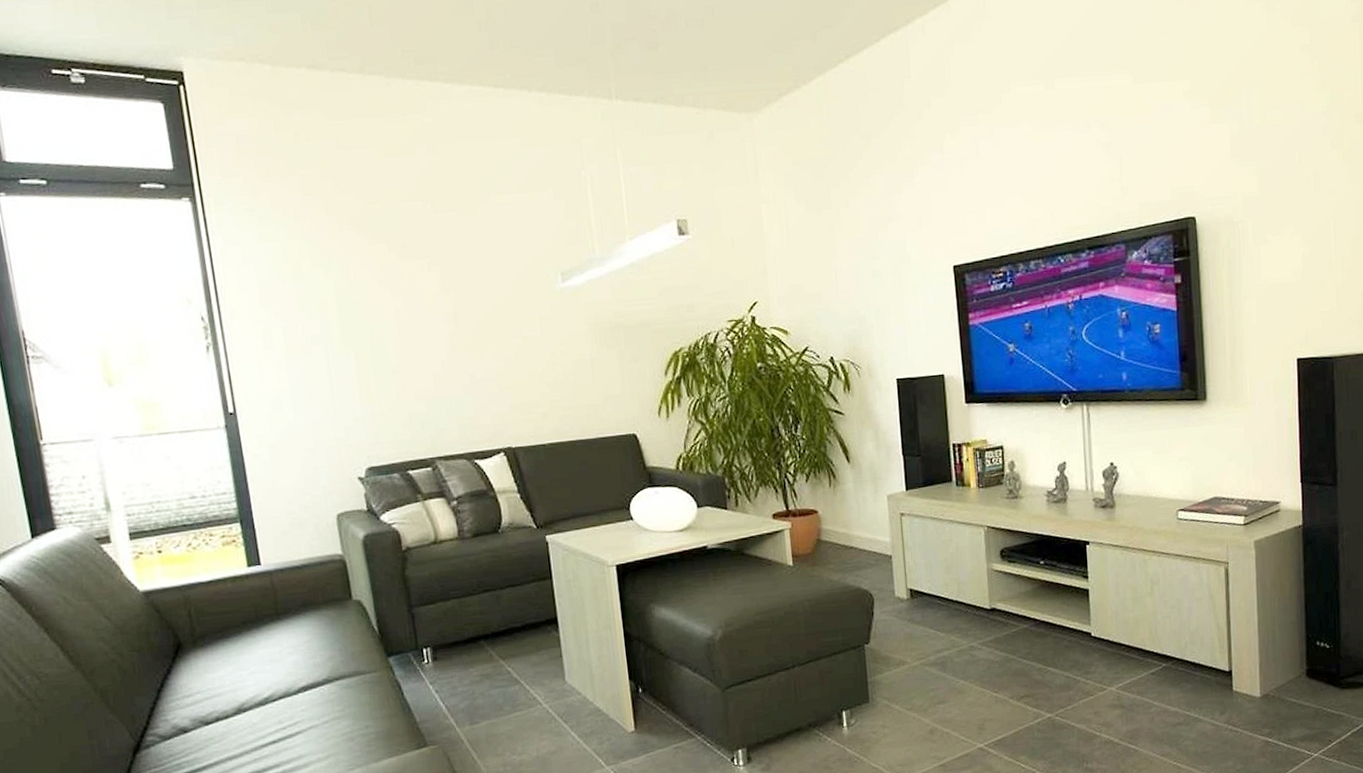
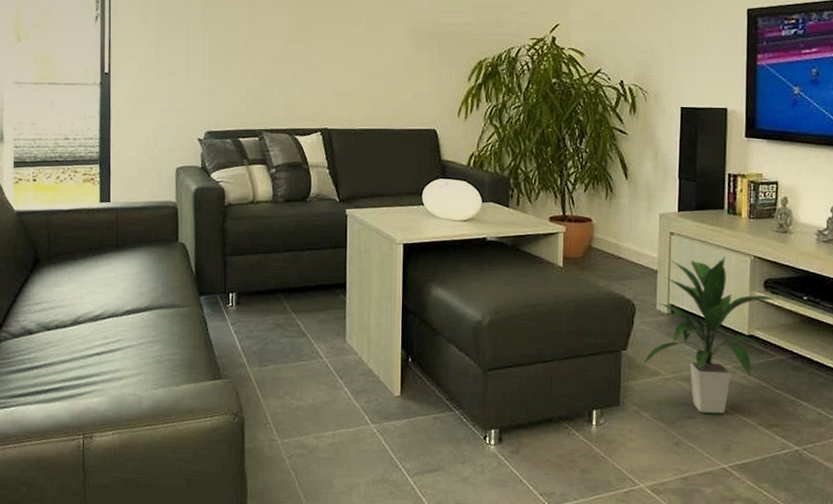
indoor plant: none [885,531,1017,696] -> present [640,256,780,414]

